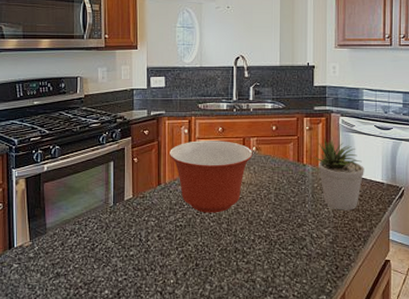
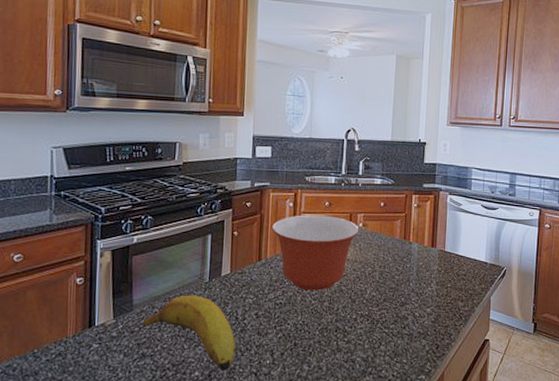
fruit: none [56,218,141,290] -> present [142,295,236,371]
potted plant: present [314,138,364,211] -> none [420,216,469,290]

